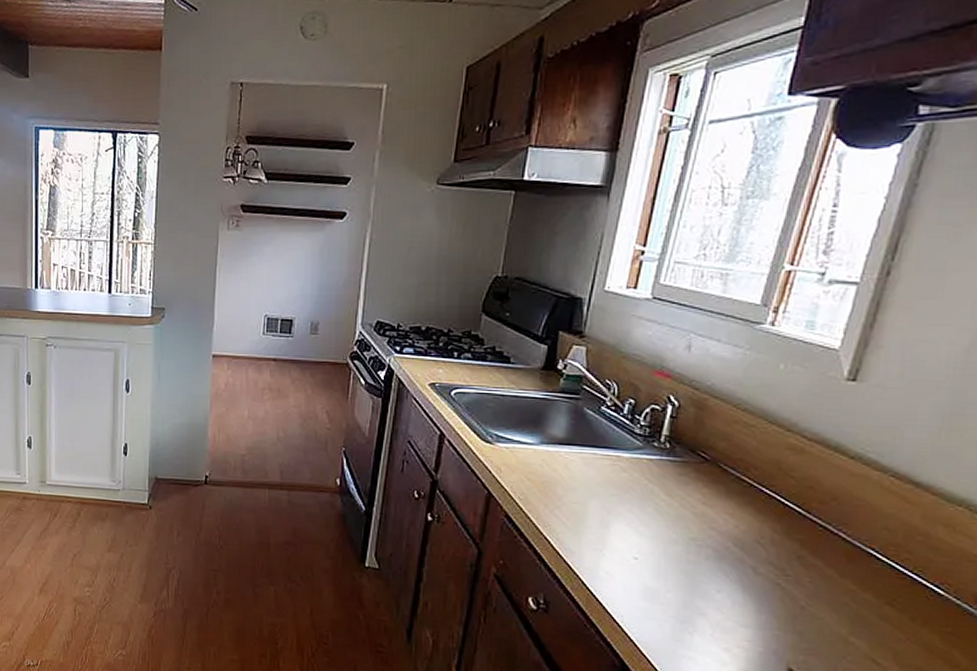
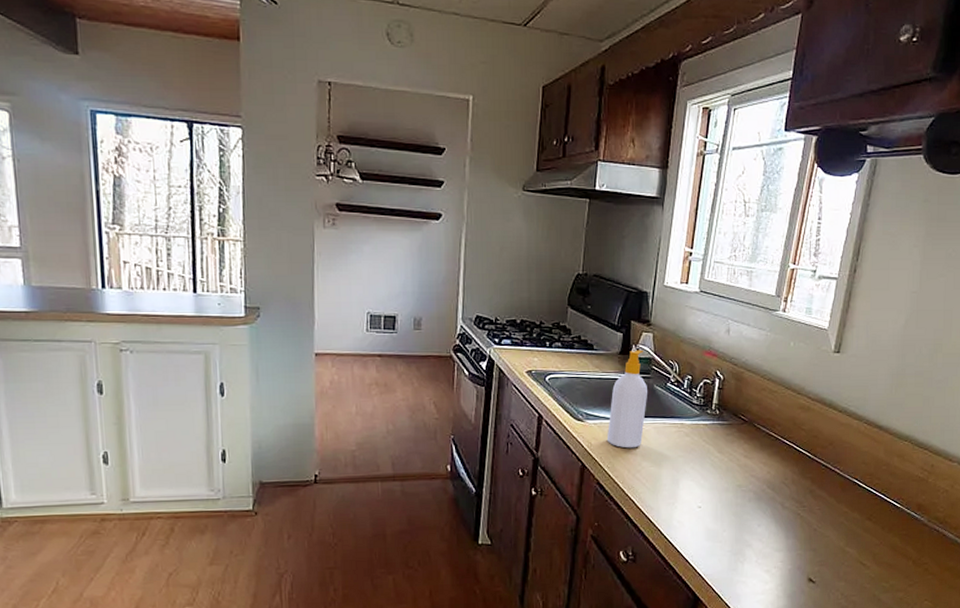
soap bottle: none [521,365,576,480] -> present [608,350,648,448]

